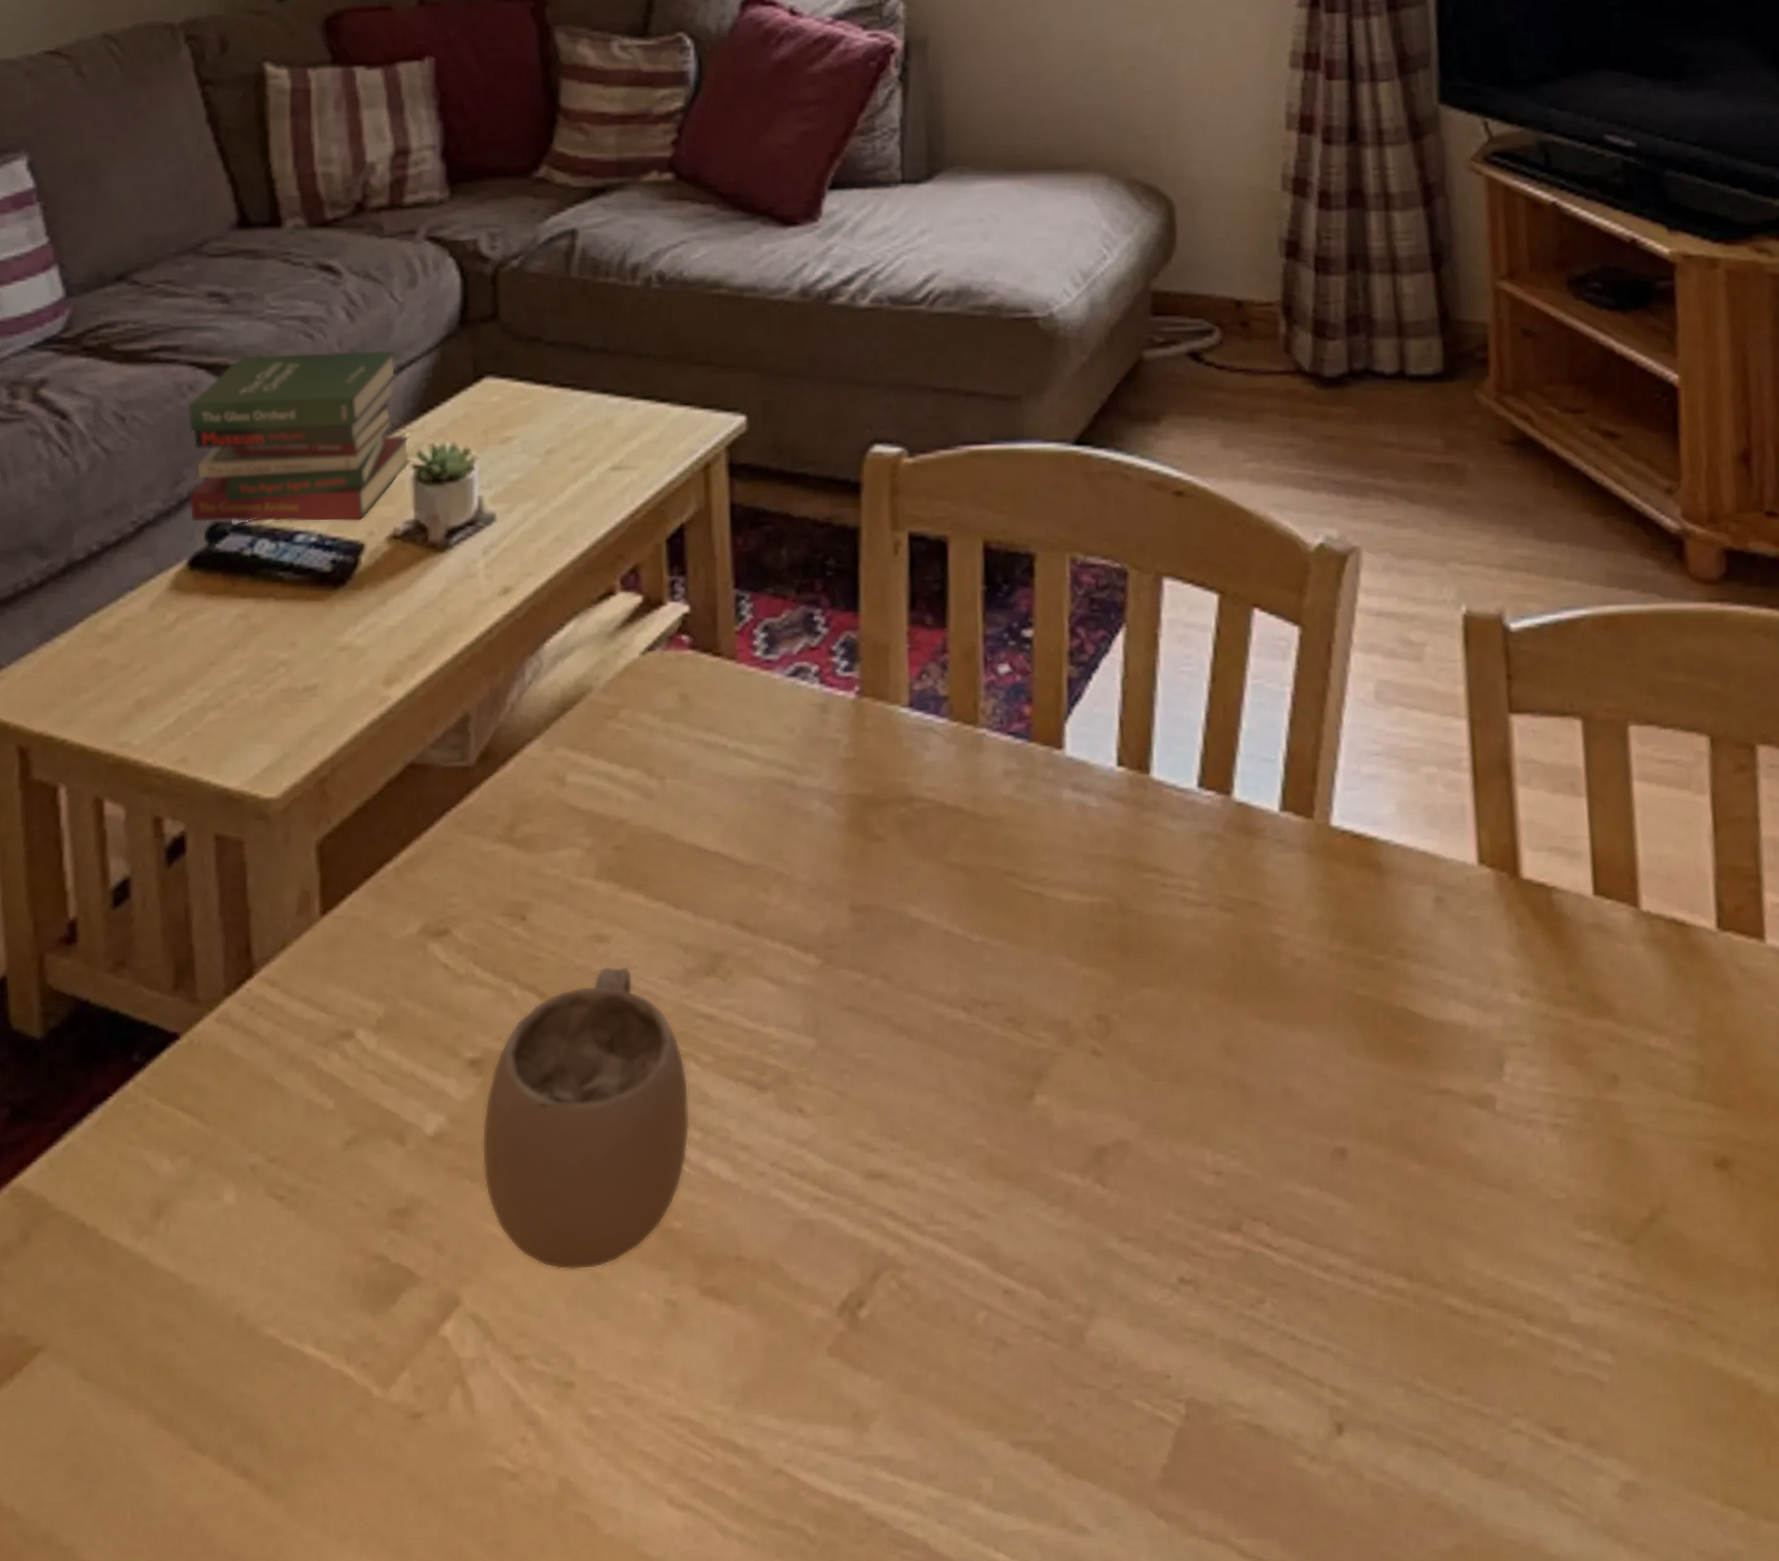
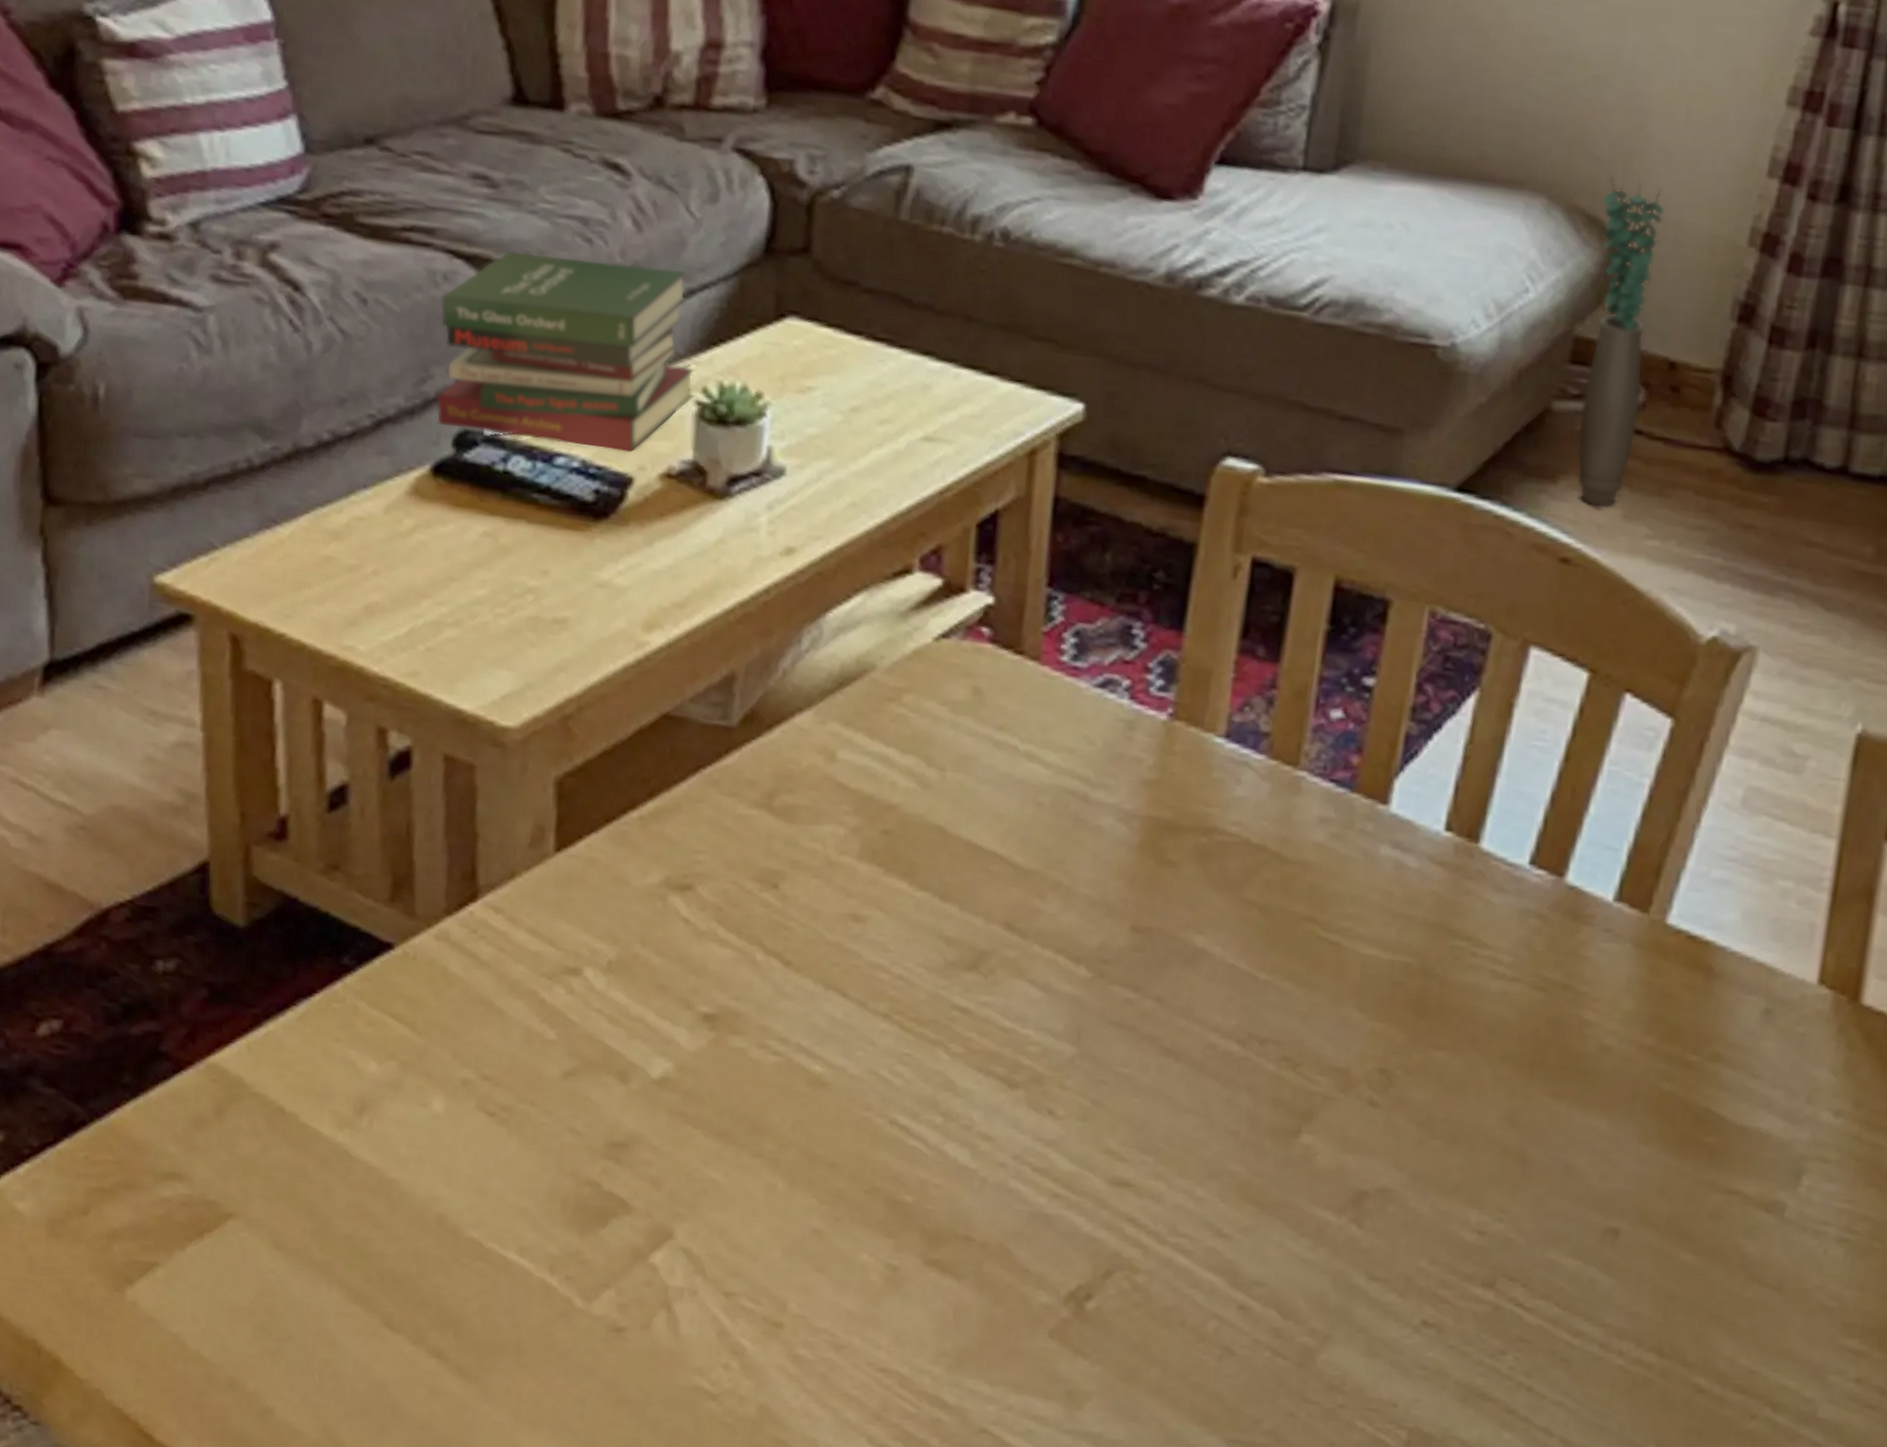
mug: present [481,965,690,1271] -> none [707,945,936,1226]
vase: none [1154,149,1220,441] -> present [1576,176,1665,508]

